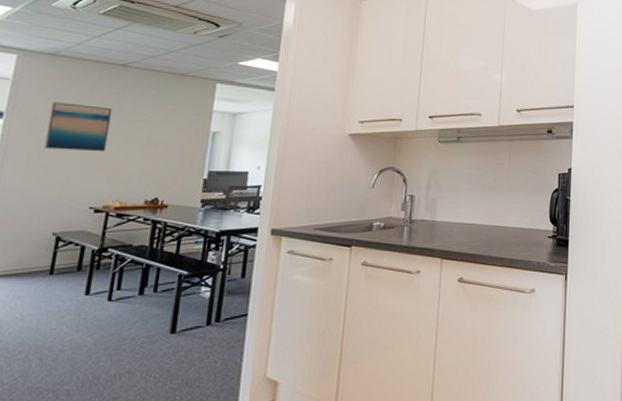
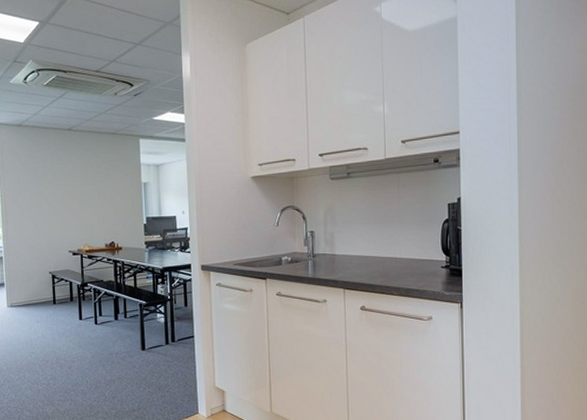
wall art: present [44,102,113,152] -> none [27,165,71,206]

